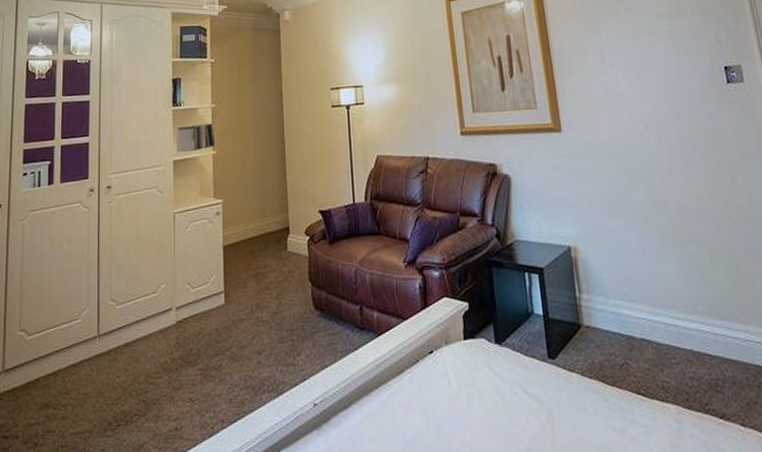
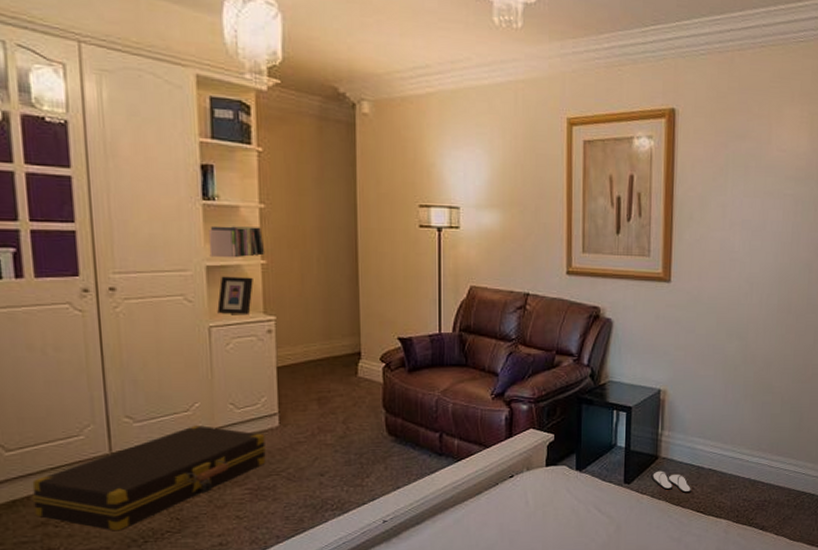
suitcase: none [40,306,215,414] -> present [31,425,267,531]
picture frame: none [180,166,207,201] -> present [217,276,253,314]
slippers: none [578,342,627,371] -> present [652,470,692,494]

